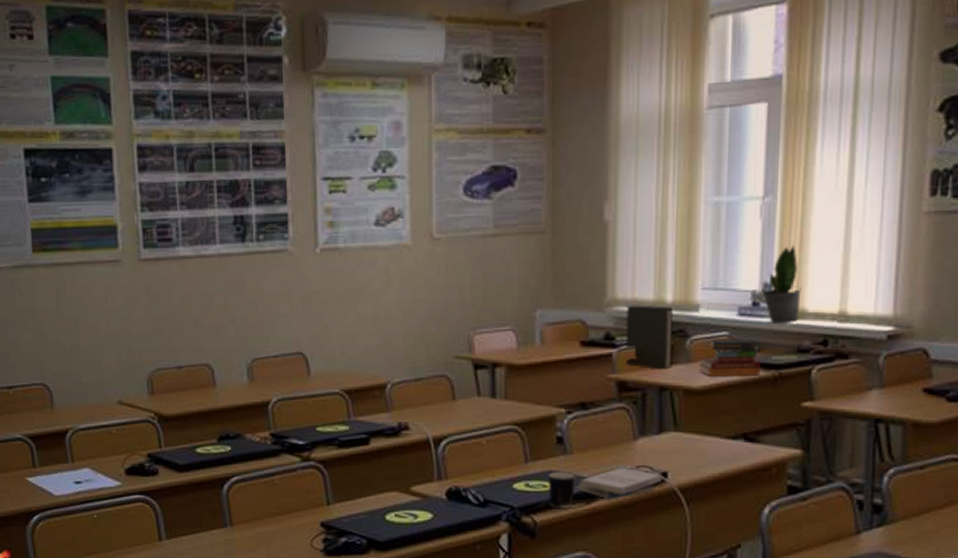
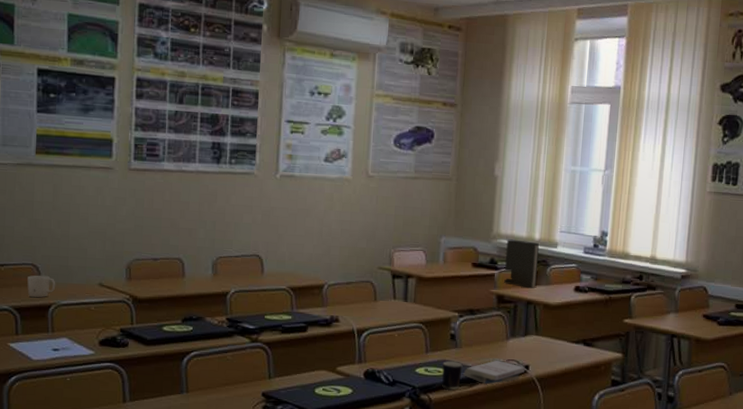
mug: none [39,396,71,423] -> present [27,275,56,298]
books: present [699,338,761,376] -> none [555,268,598,298]
potted plant: present [763,245,801,325] -> none [601,206,627,263]

